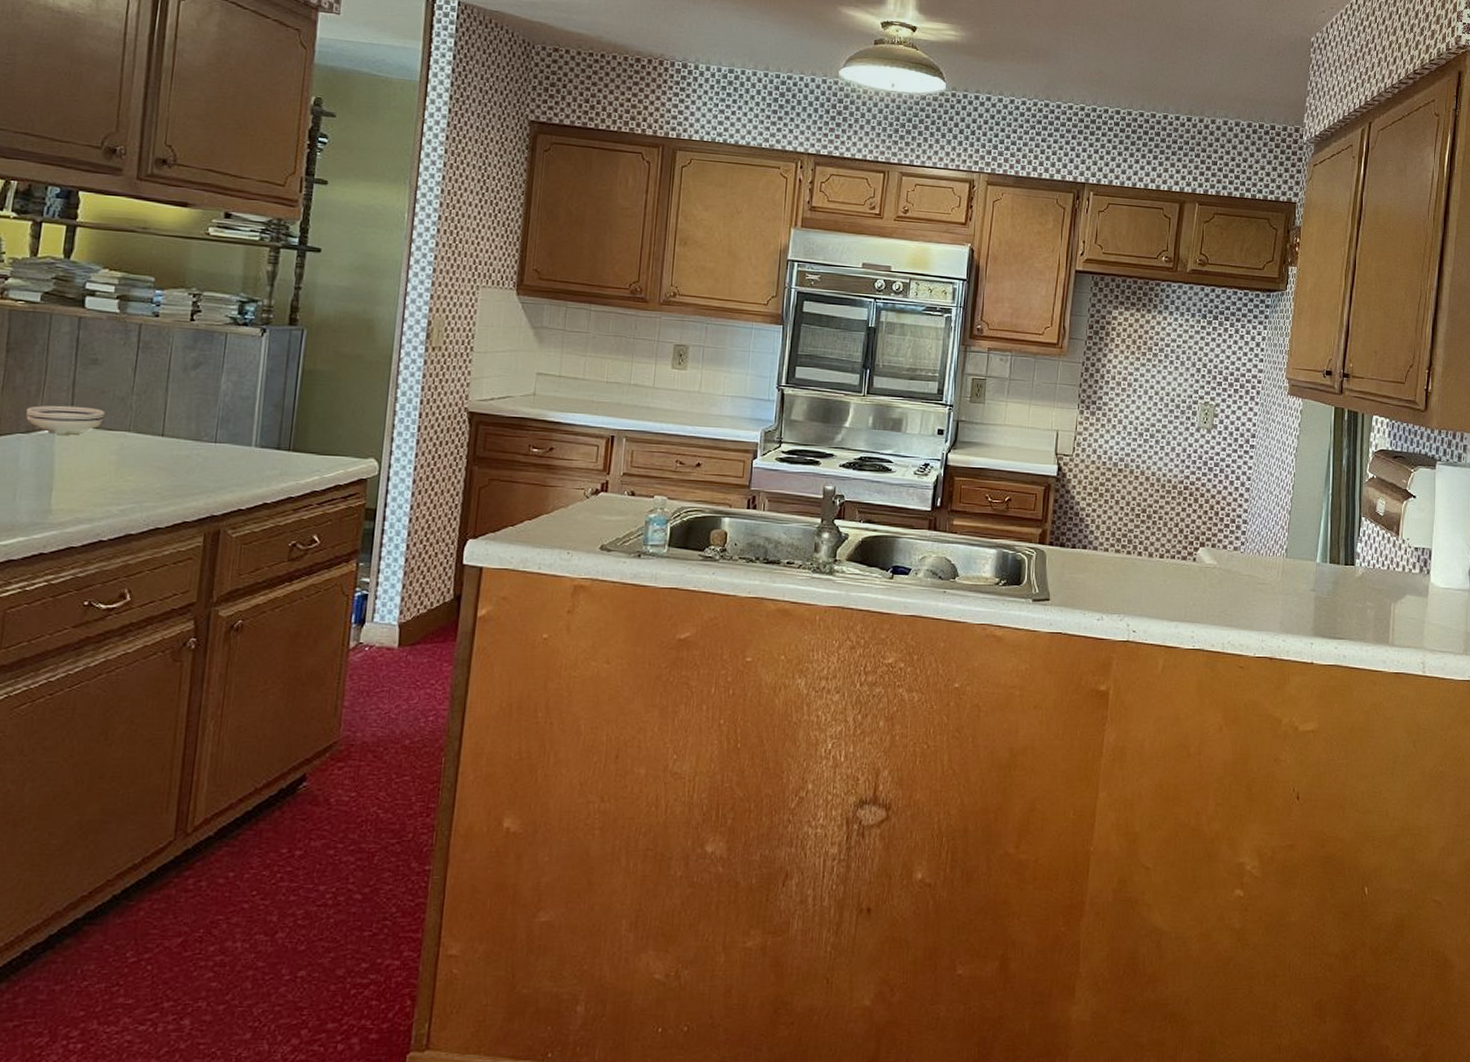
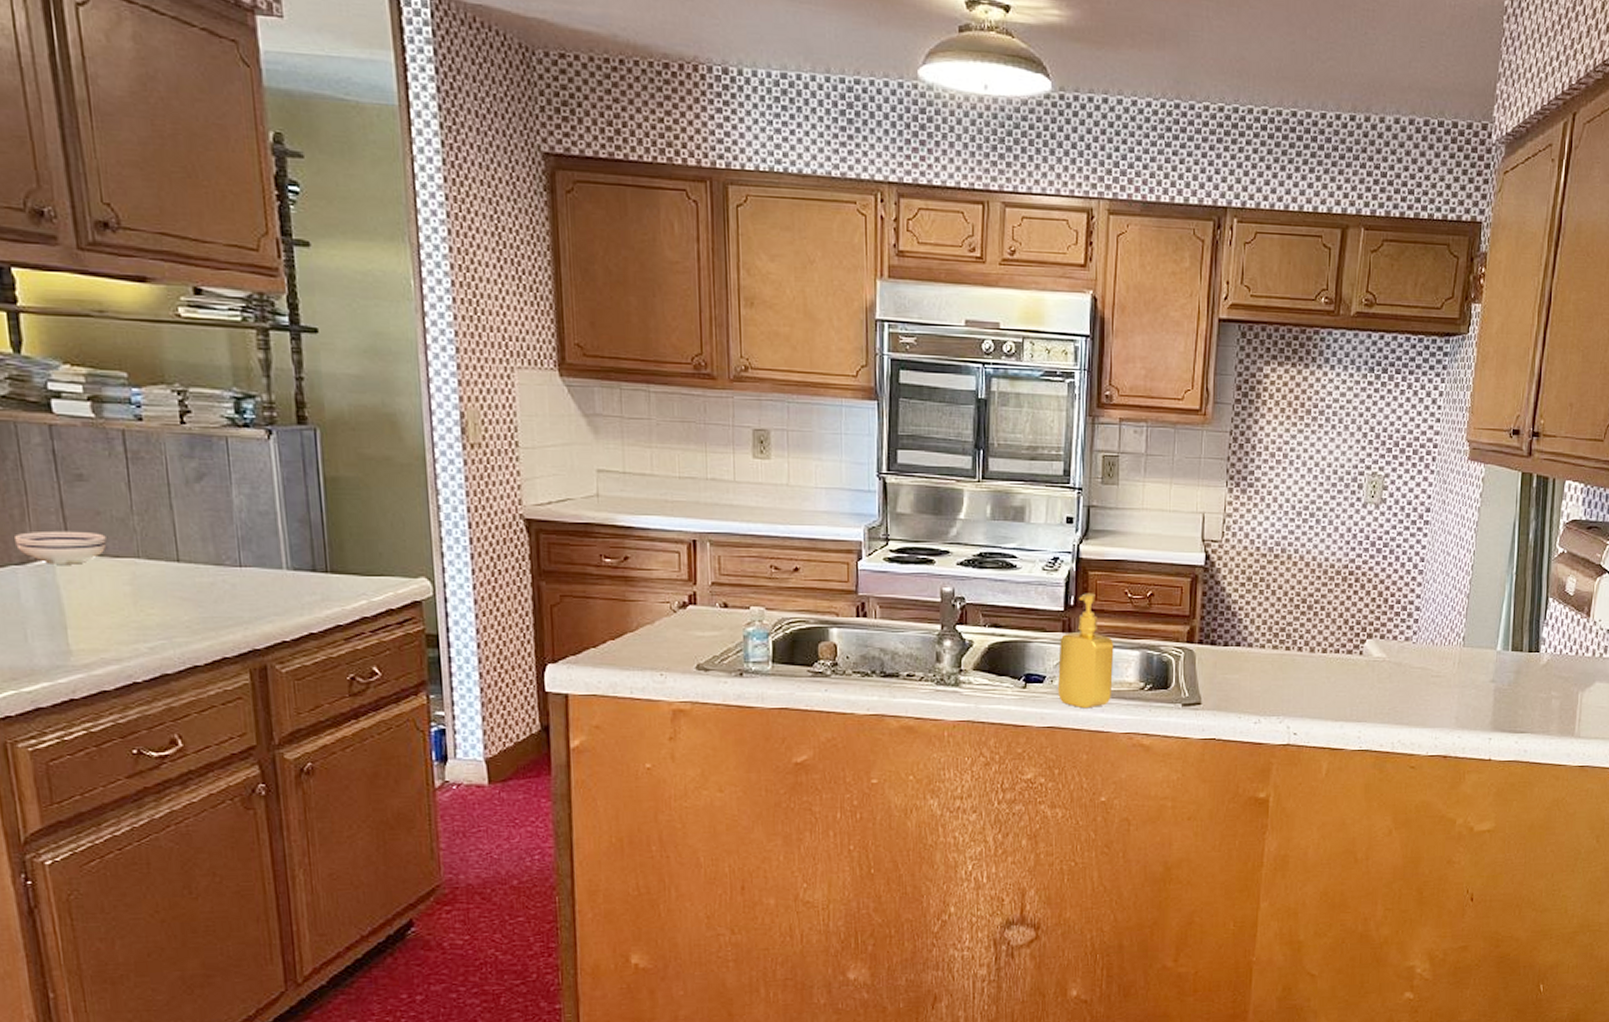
soap dispenser: none [921,496,974,600] -> present [1058,593,1114,709]

